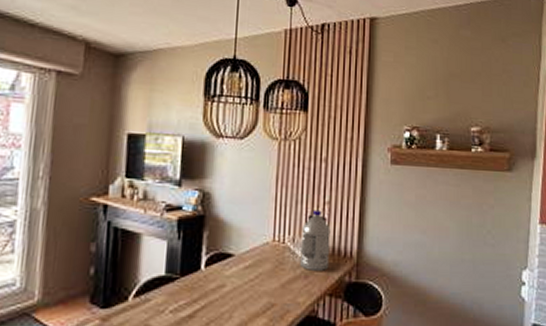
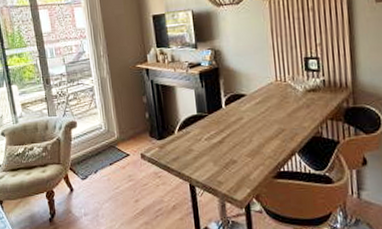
water jug: present [300,209,331,271] -> none [299,51,328,101]

